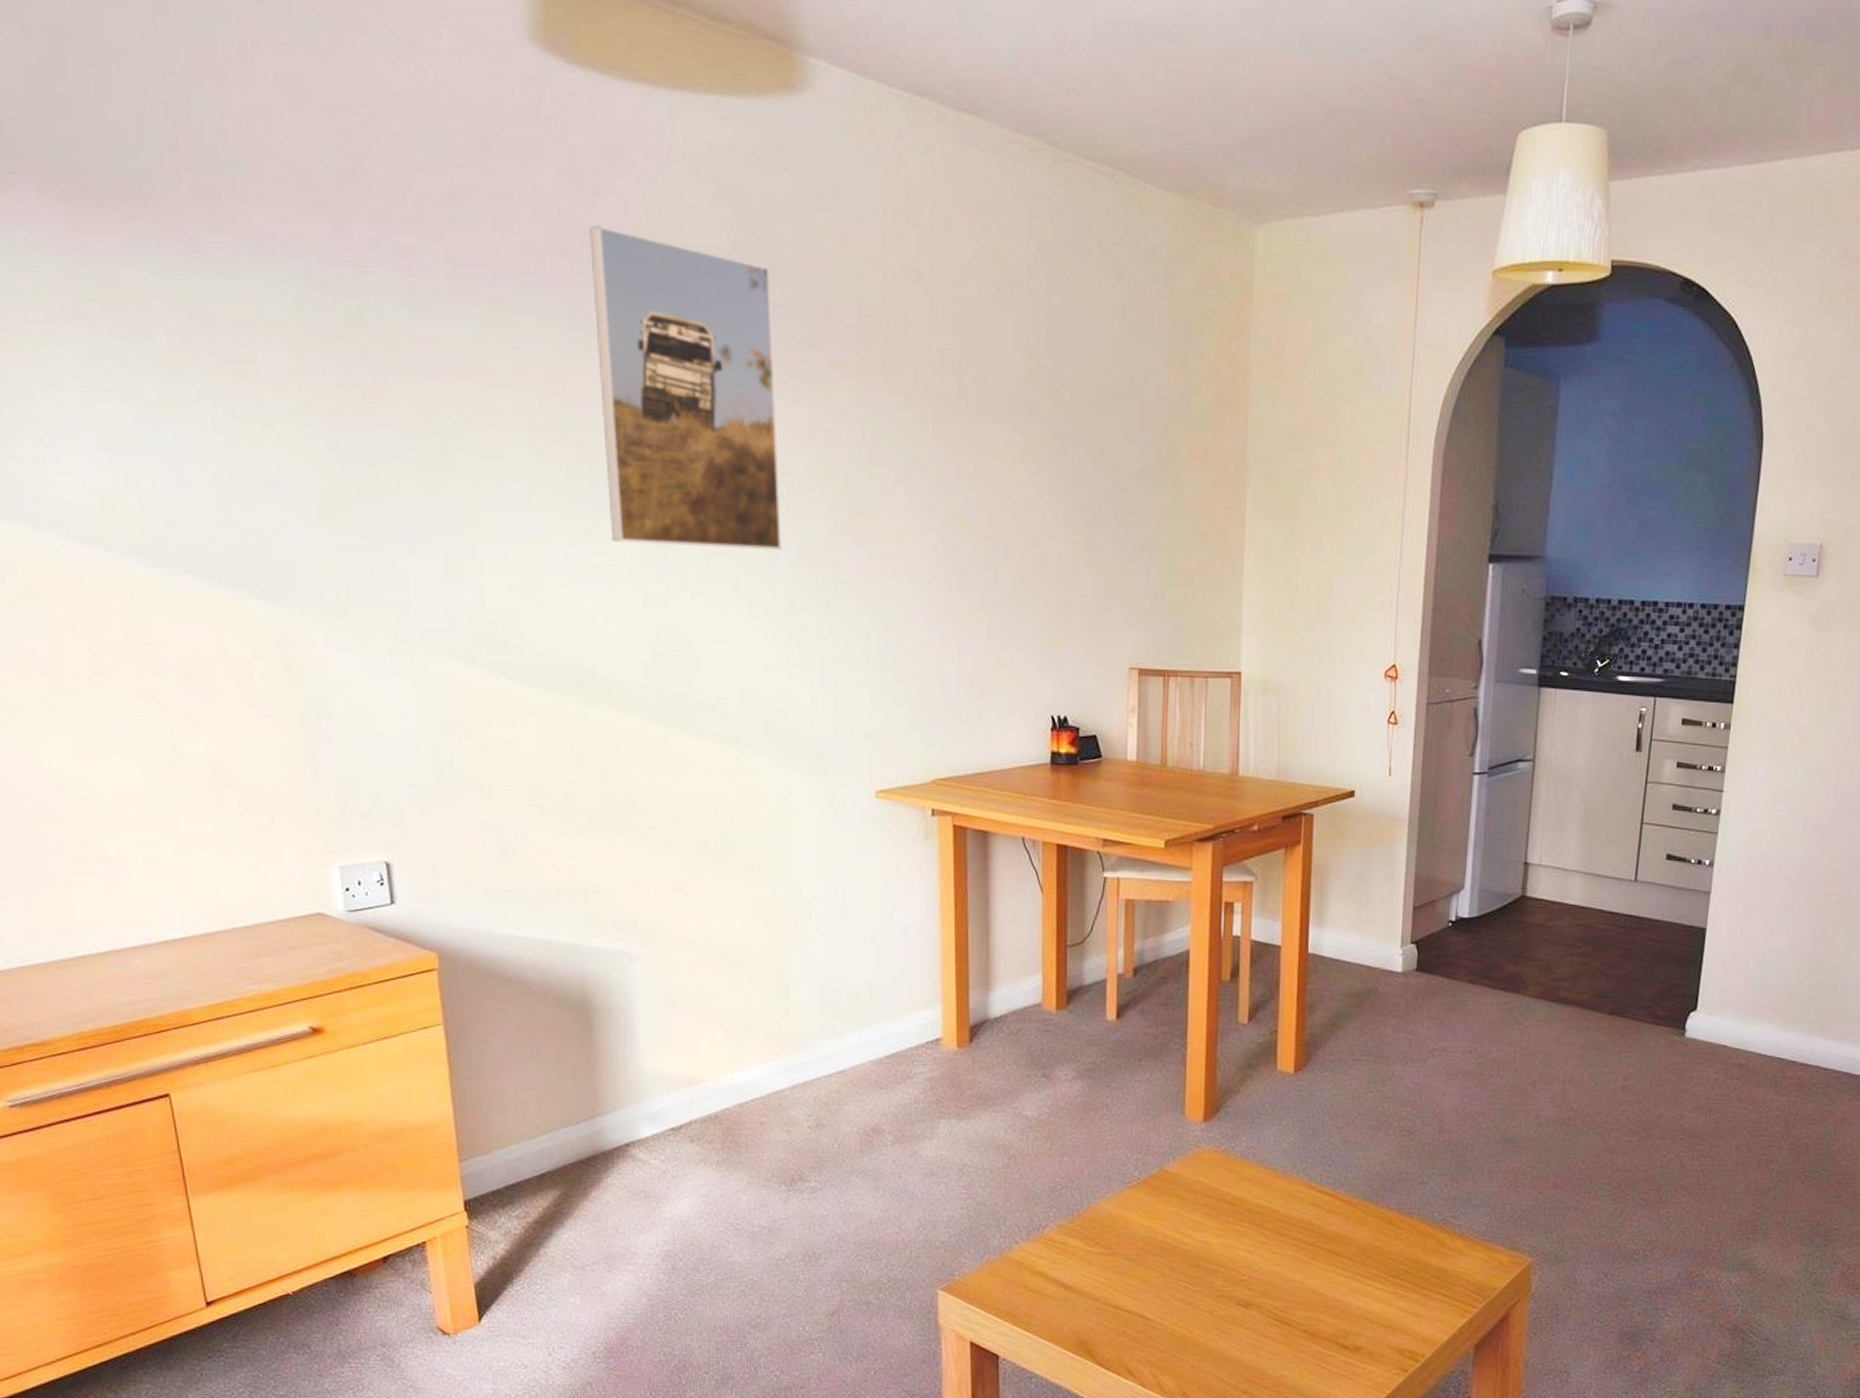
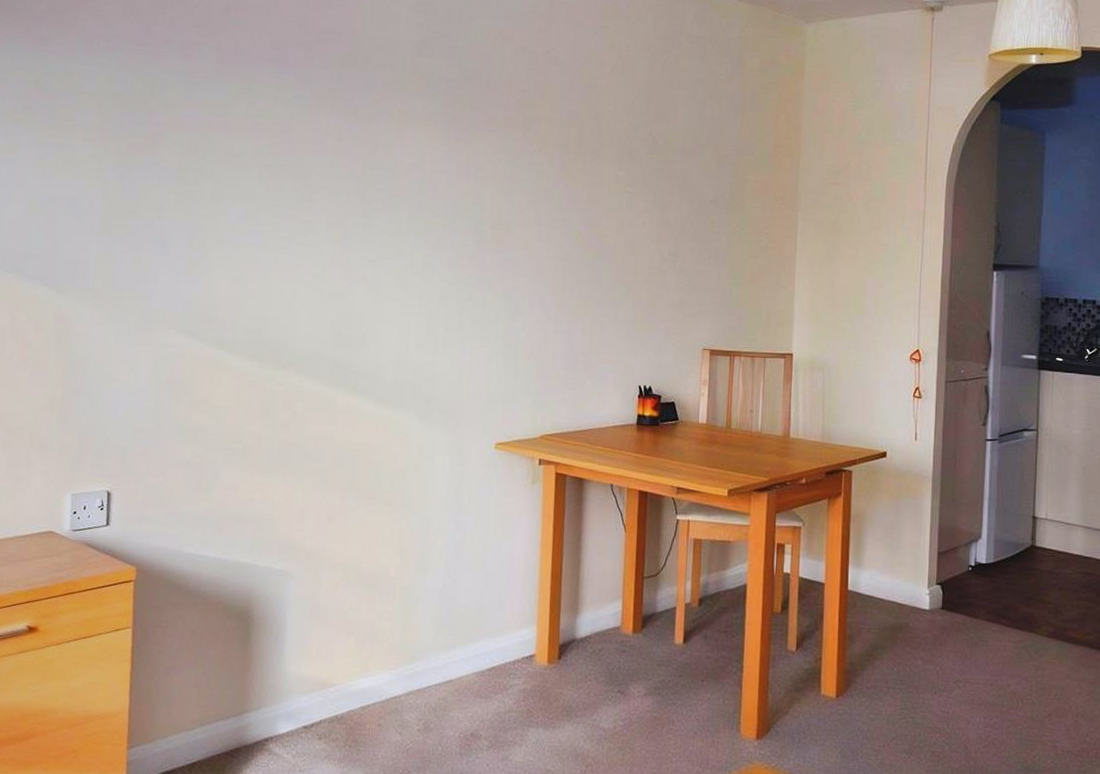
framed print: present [589,225,782,550] -> none [311,27,447,255]

